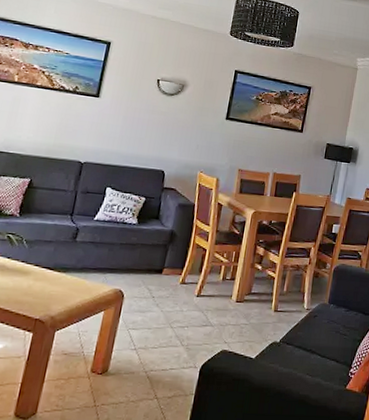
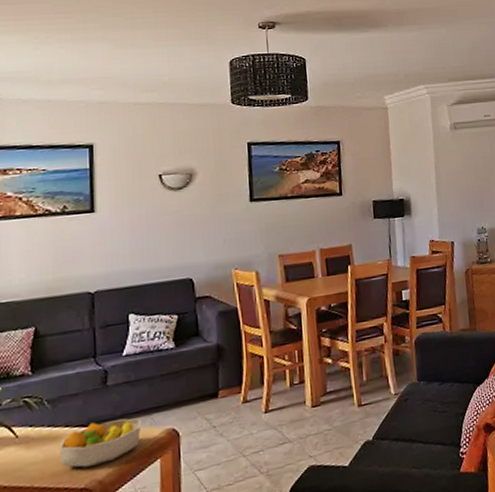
fruit bowl: none [24,268,97,304] -> present [58,418,142,468]

